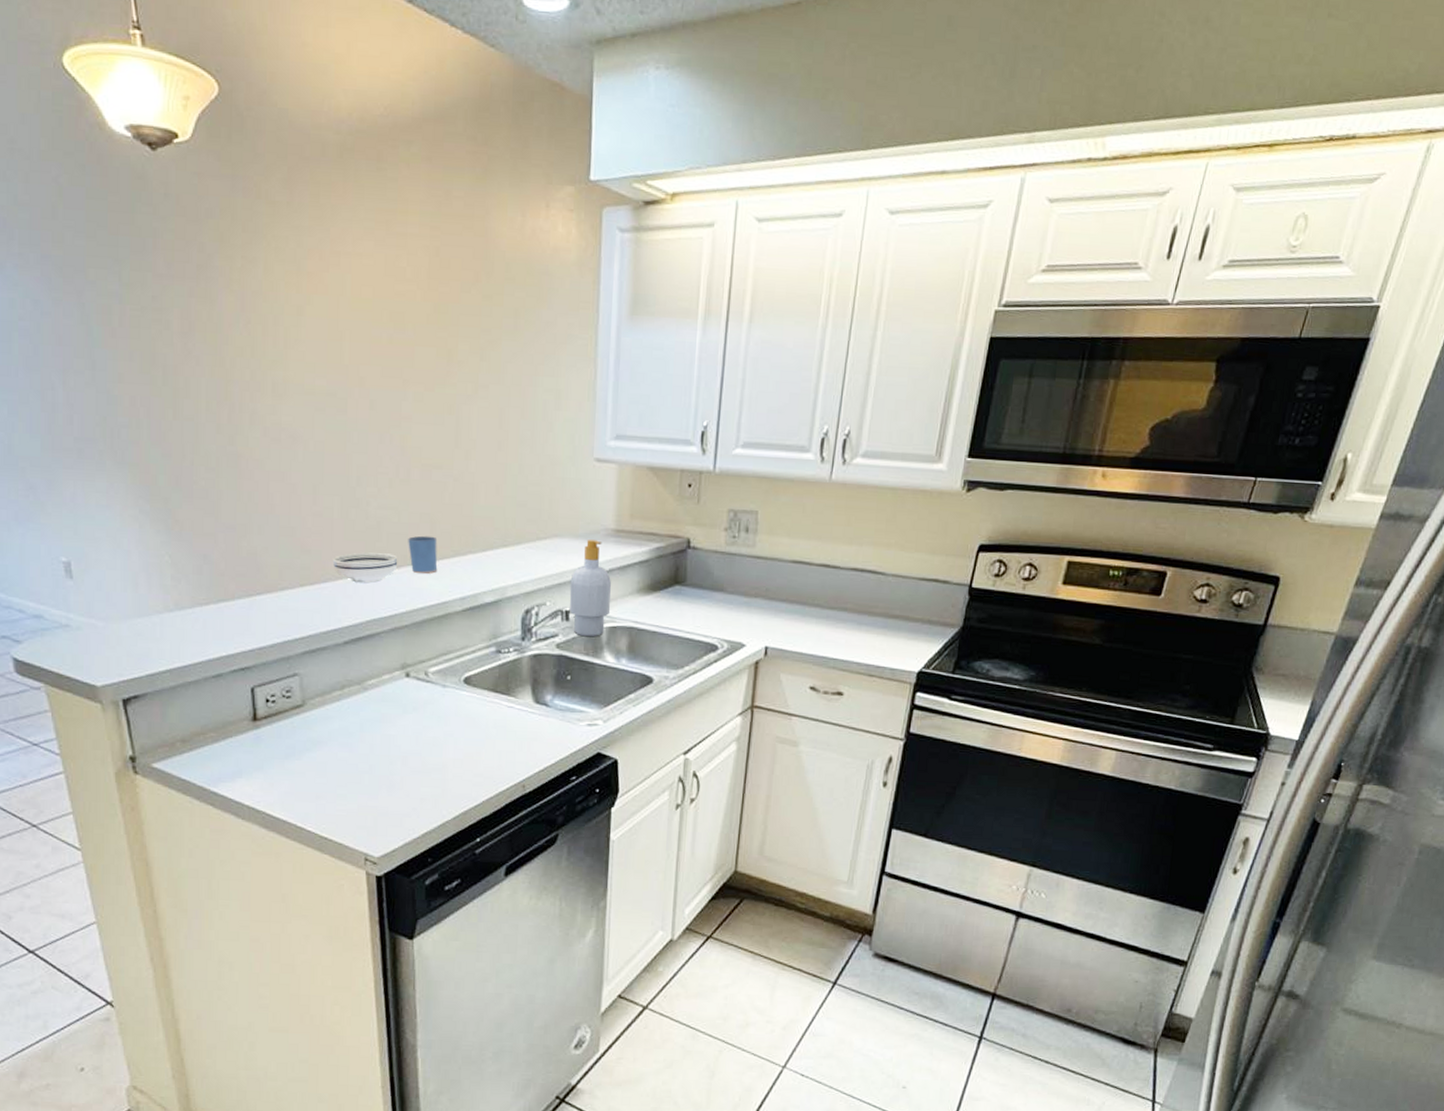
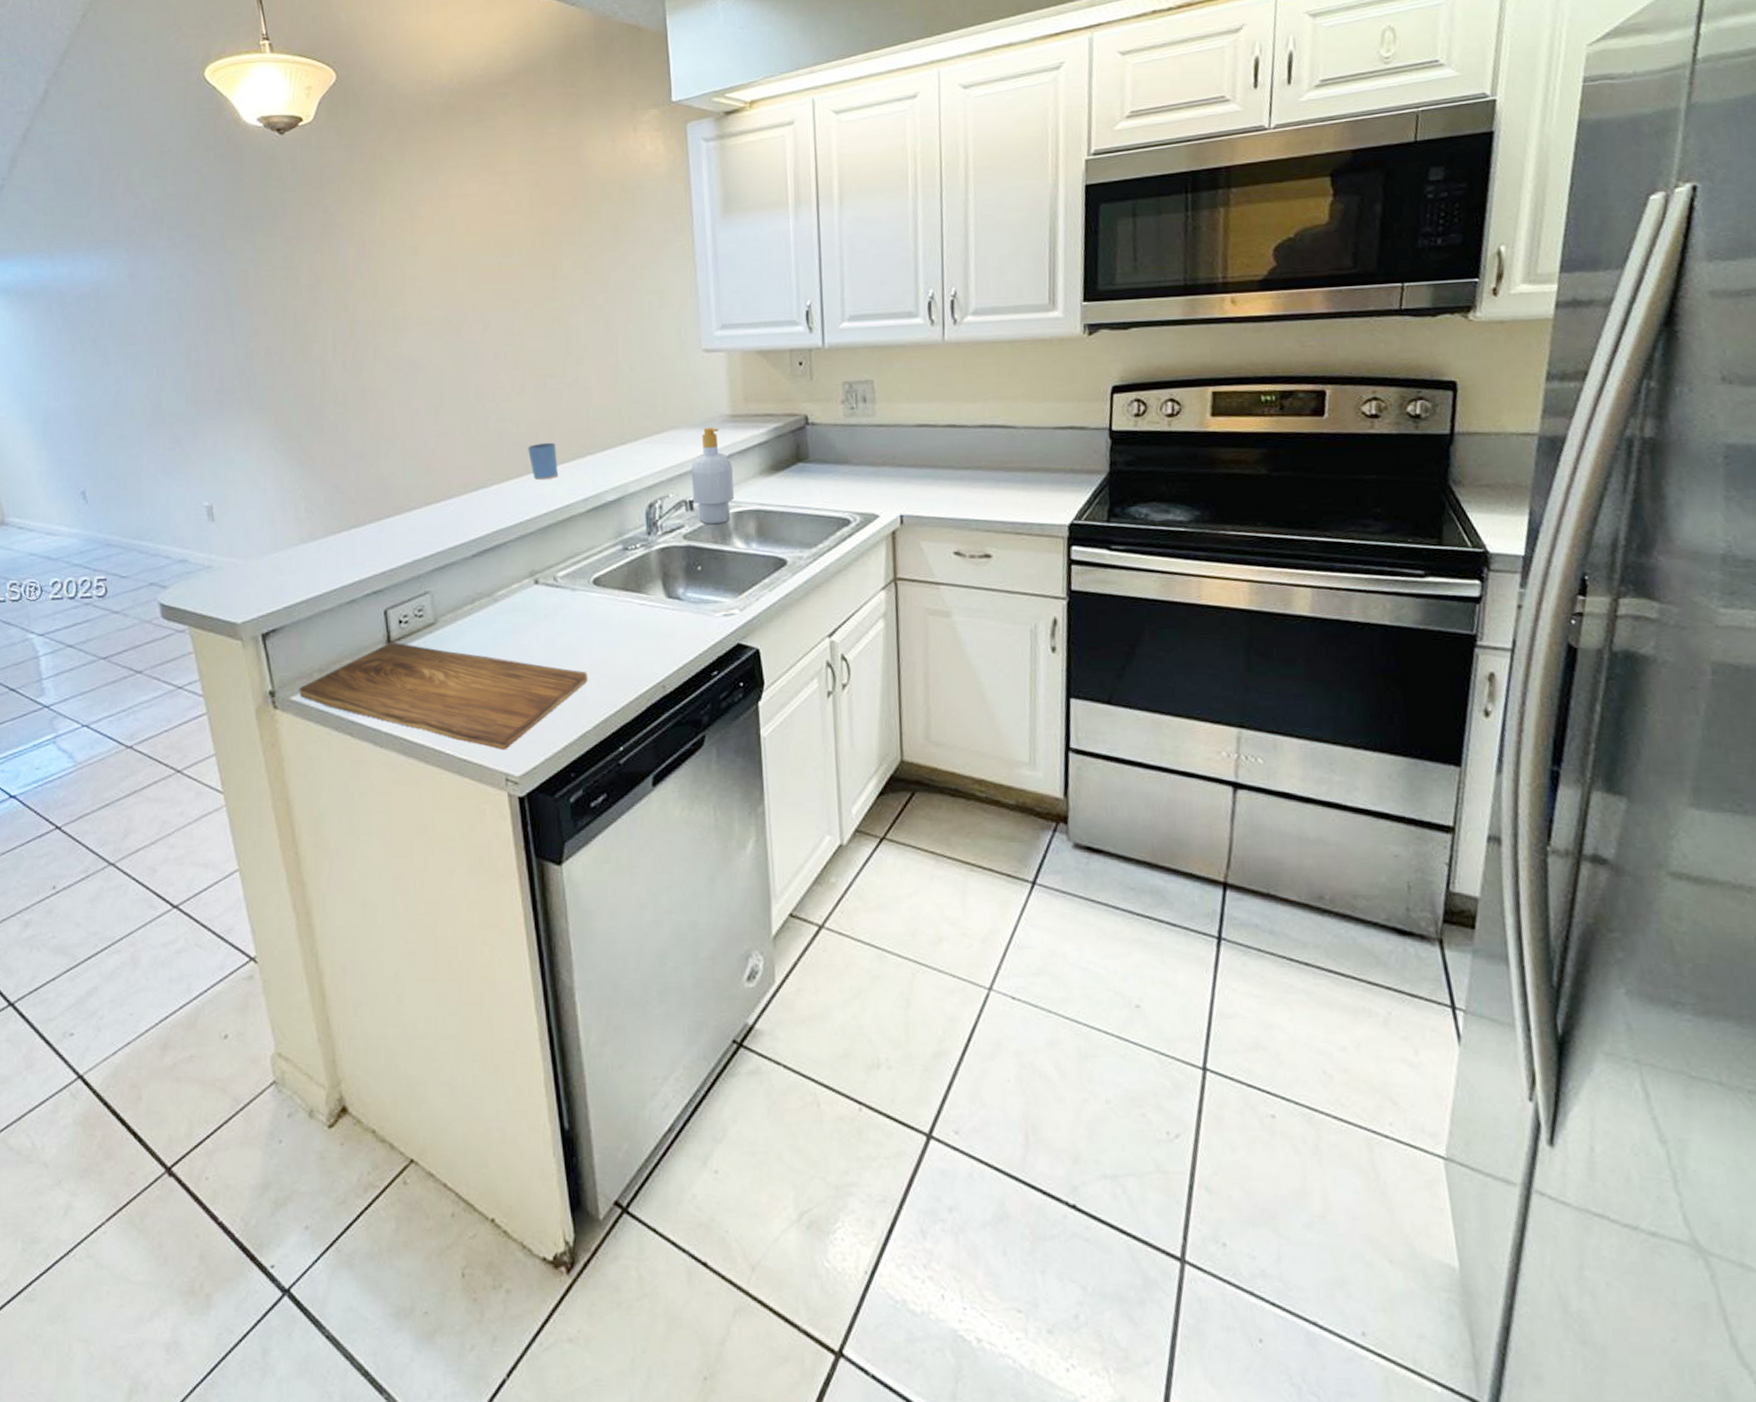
cutting board: none [160,719,451,831] -> present [299,642,588,749]
bowl: present [332,552,398,584] -> none [456,464,520,496]

